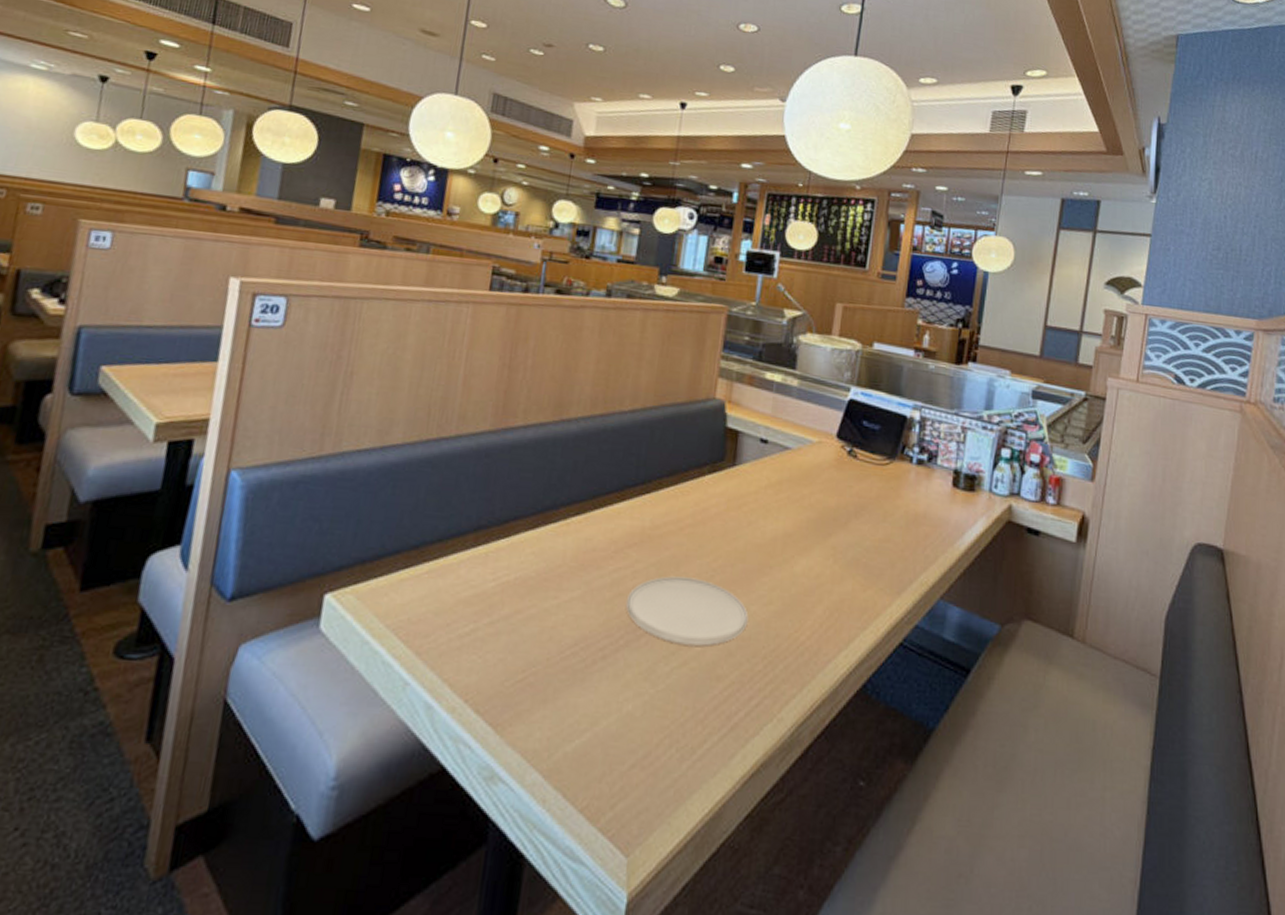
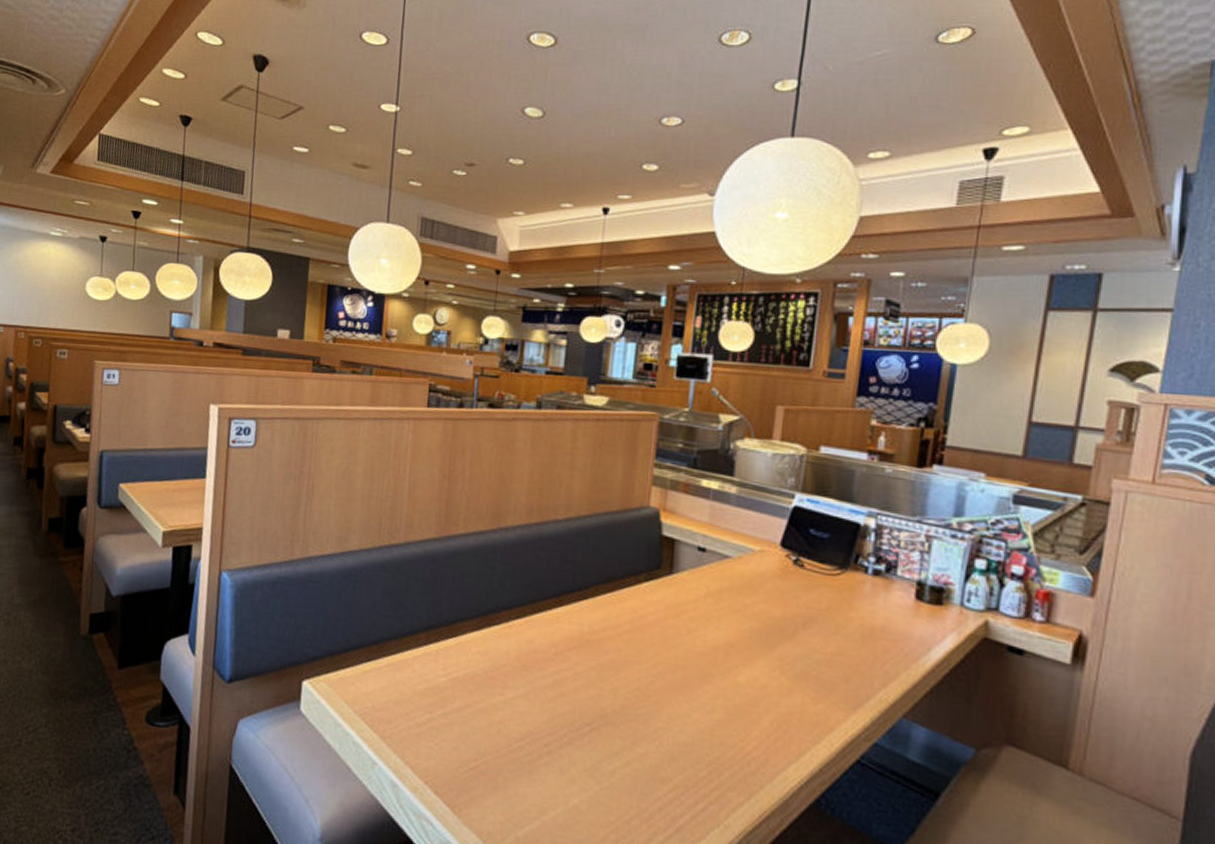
plate: present [625,576,749,648] -> none [567,679,691,751]

